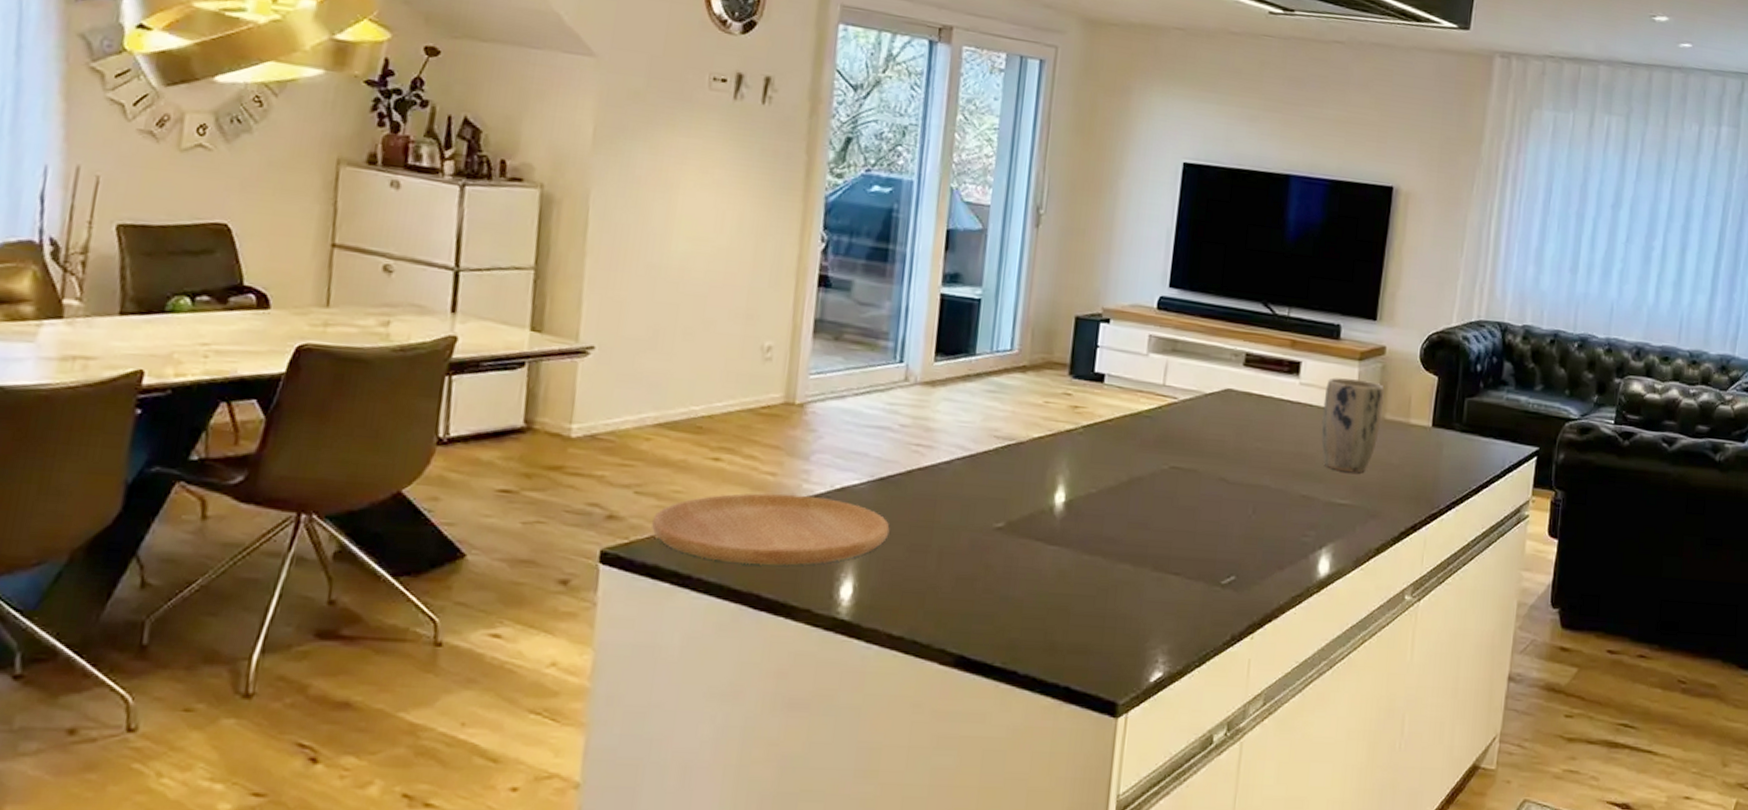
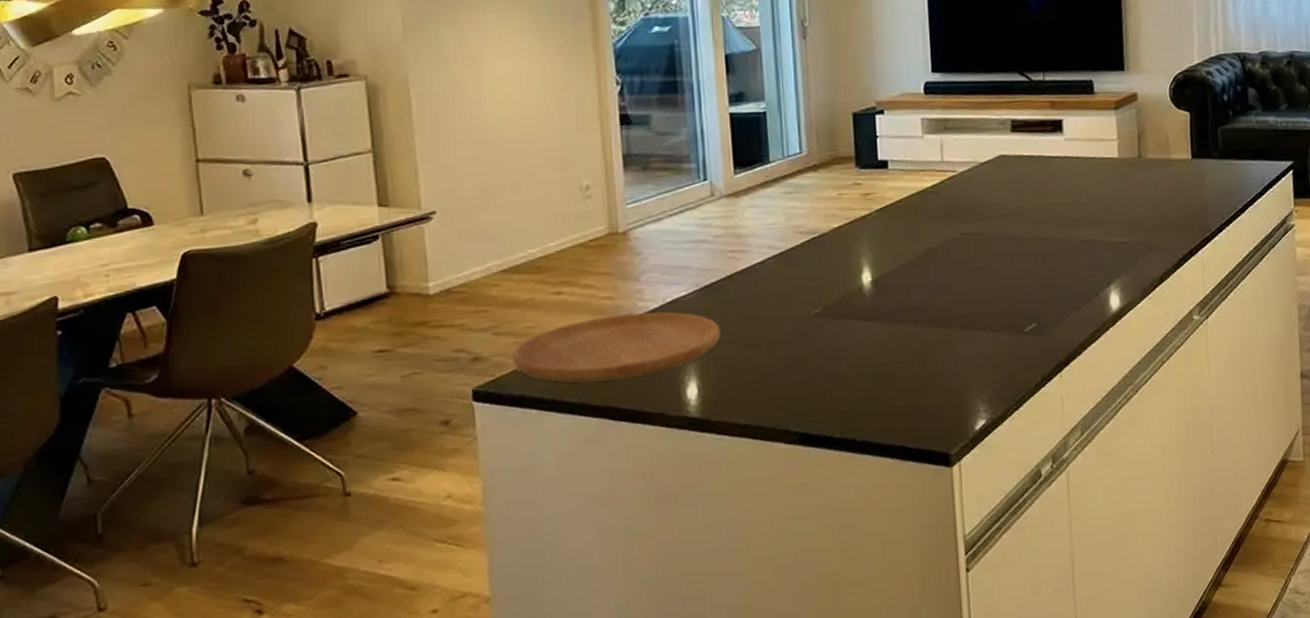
plant pot: present [1321,377,1384,473] -> none [1089,126,1145,213]

